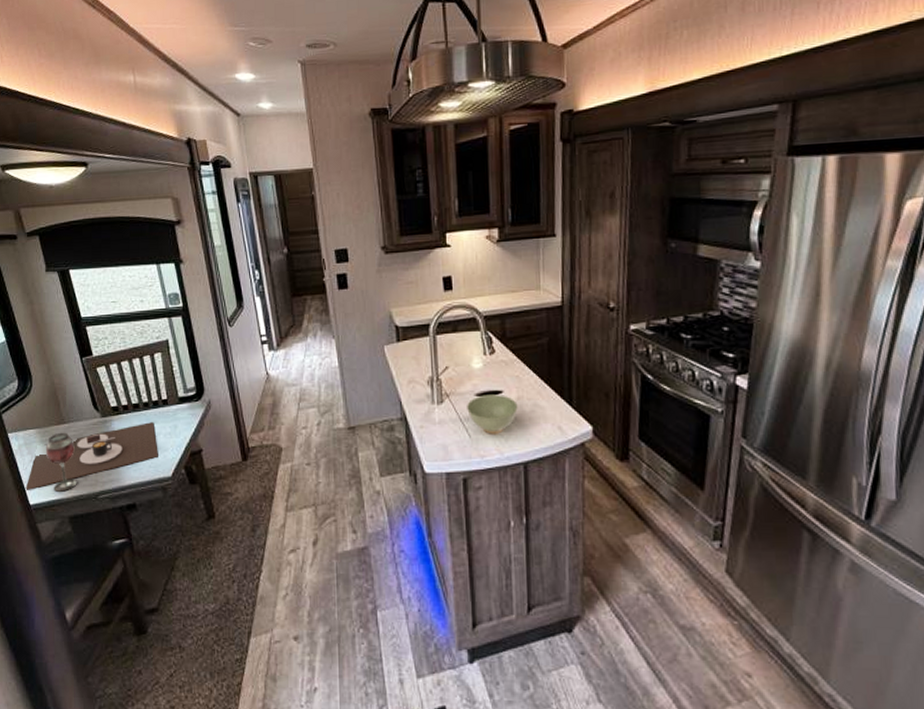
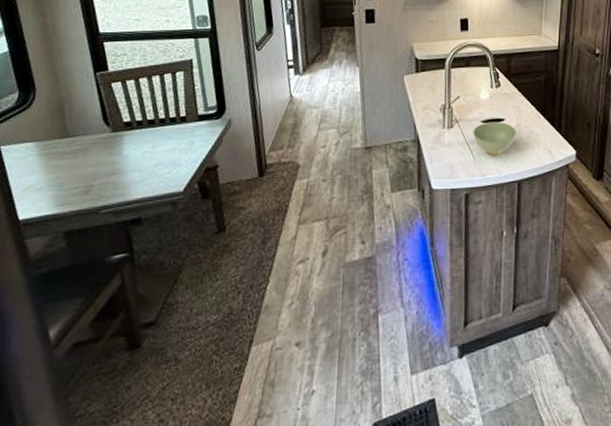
place setting: present [25,422,158,491] -> none [15,138,171,206]
wineglass: present [46,432,77,492] -> none [44,146,78,206]

